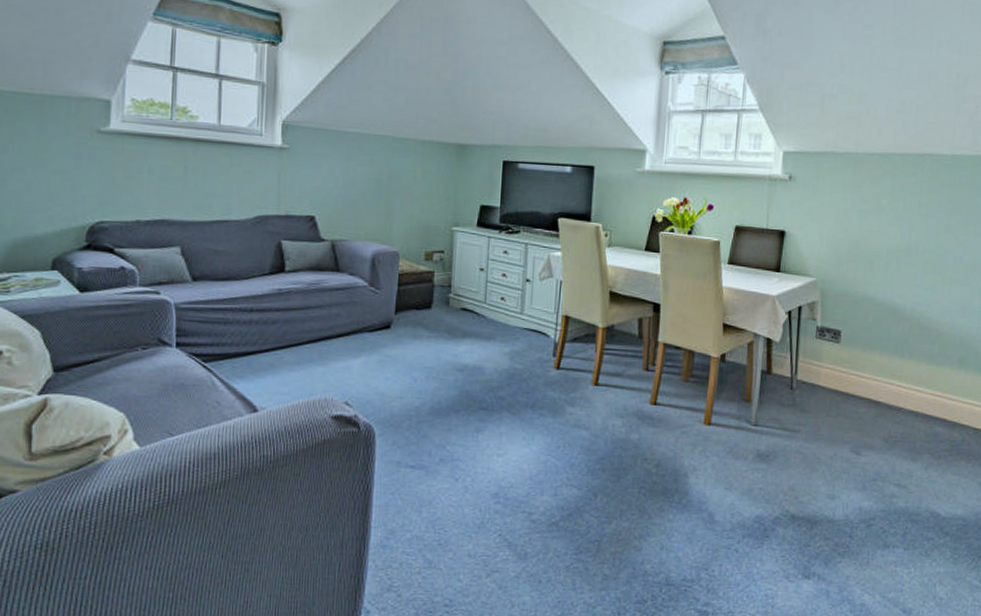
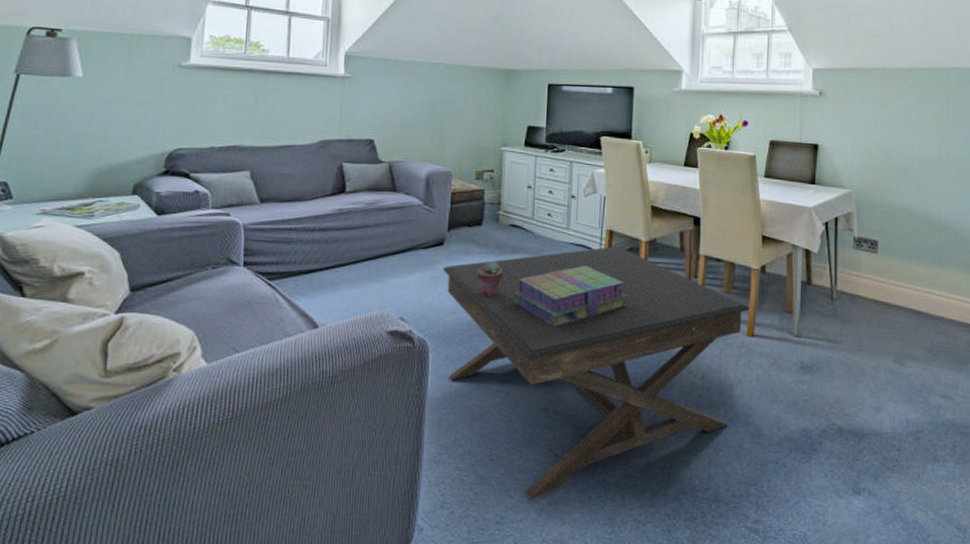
coffee table: none [390,331,708,583] -> present [443,245,750,499]
potted succulent: none [425,346,453,382] -> present [477,261,503,297]
stack of books: none [464,351,583,414] -> present [513,265,628,327]

